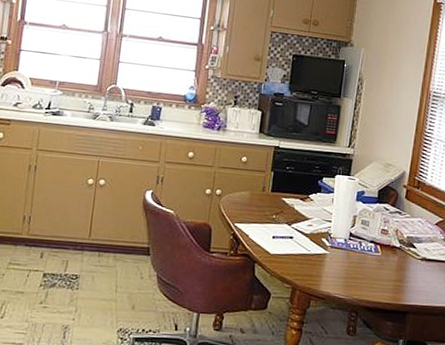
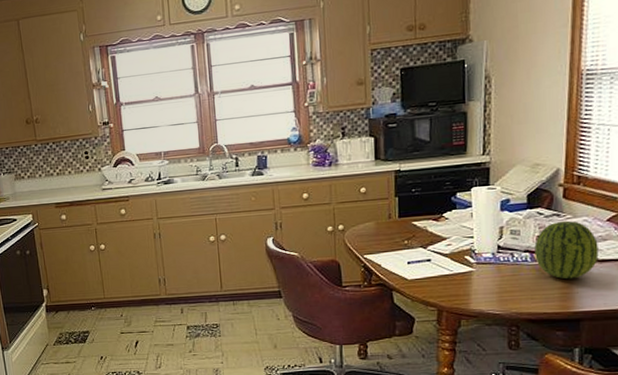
fruit: none [378,218,427,274] -> present [534,220,599,279]

